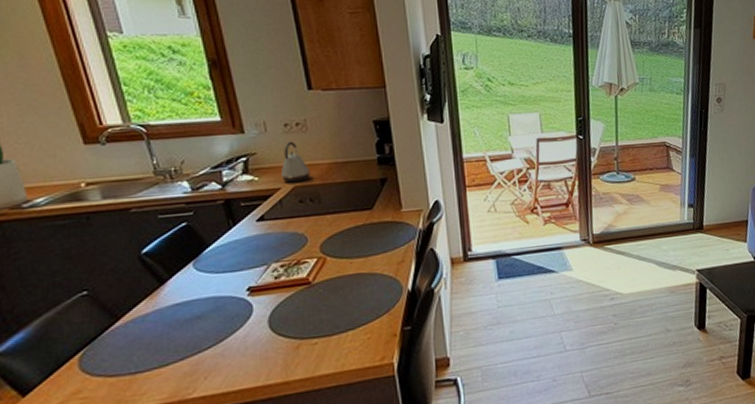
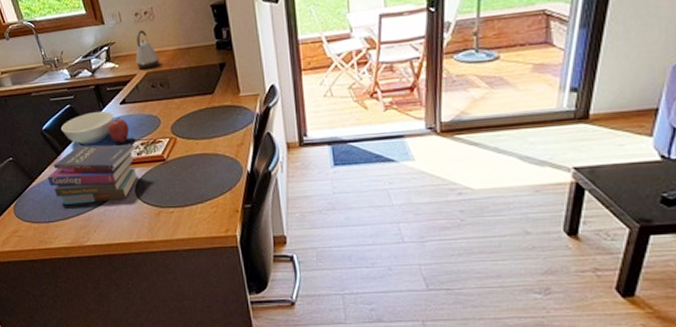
books: none [141,267,274,348] -> present [48,144,138,205]
bowl: none [169,229,248,271] -> present [60,111,115,145]
fruit: none [237,236,266,266] -> present [108,117,129,143]

